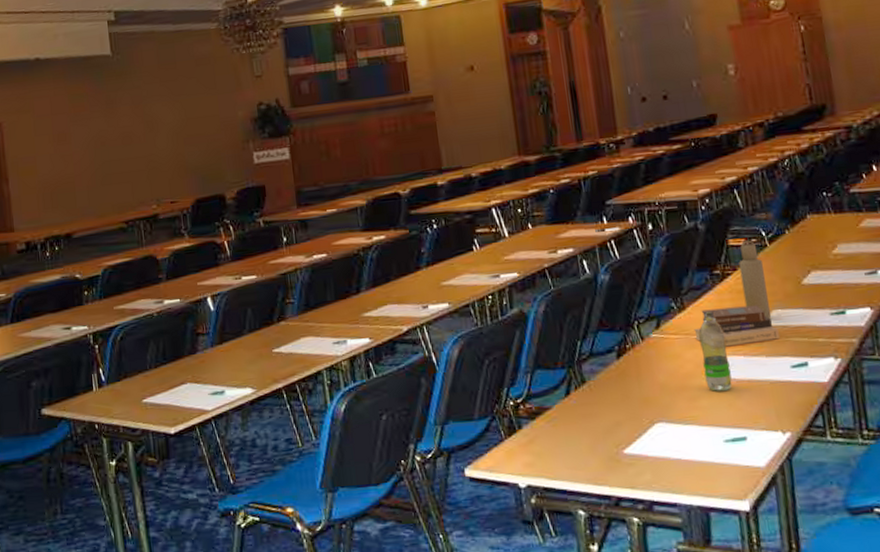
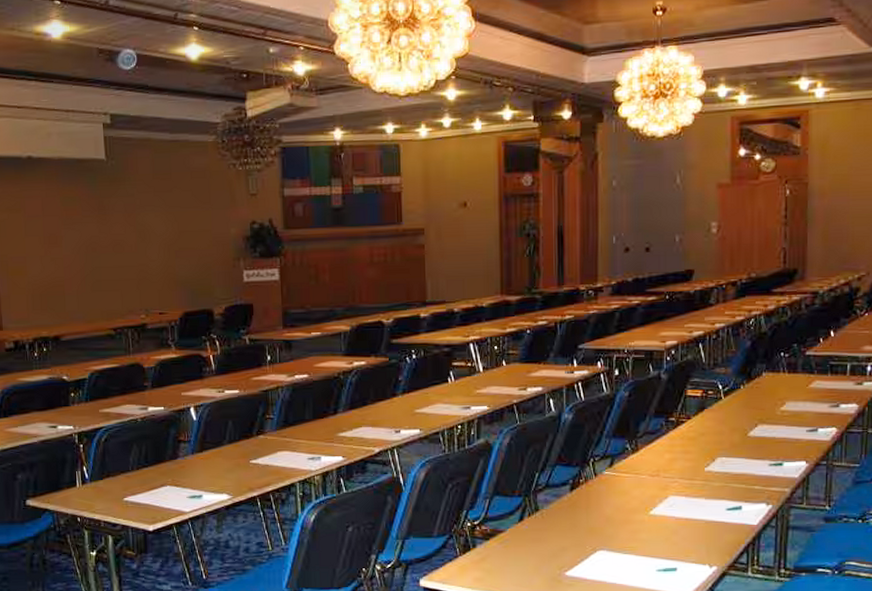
books: present [694,305,781,347] -> none [644,452,721,488]
bottle: present [698,311,732,391] -> none [648,454,671,526]
bottle: present [739,240,772,319] -> none [693,392,716,465]

